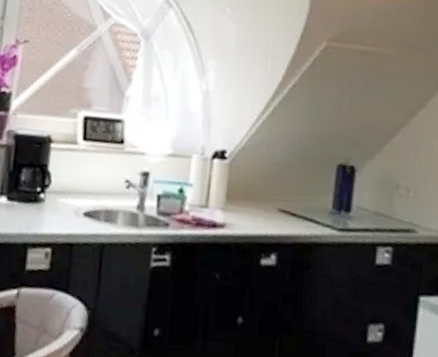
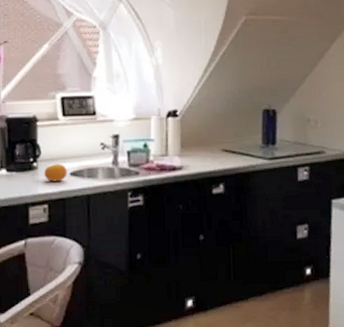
fruit: none [51,198,81,222] -> present [44,163,68,182]

